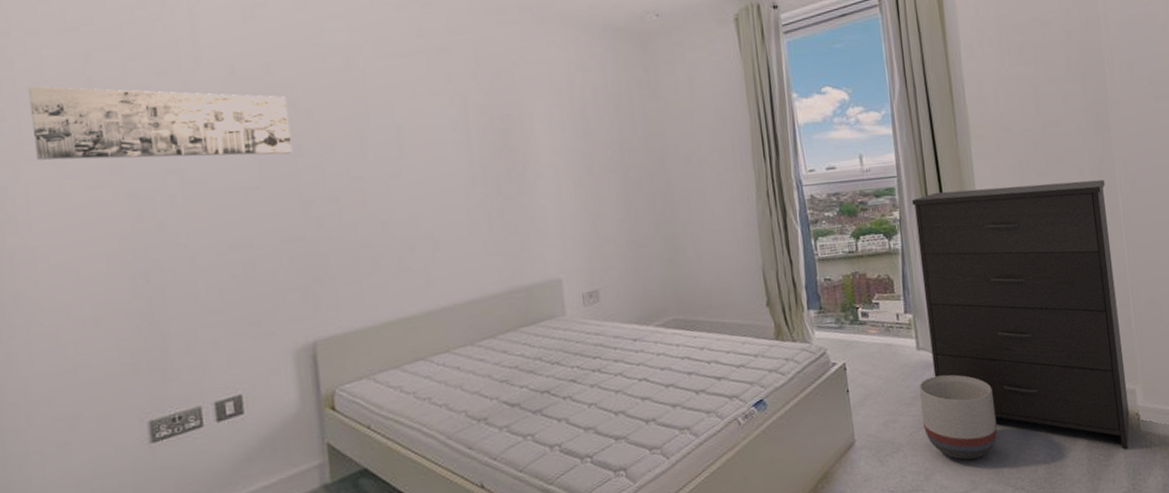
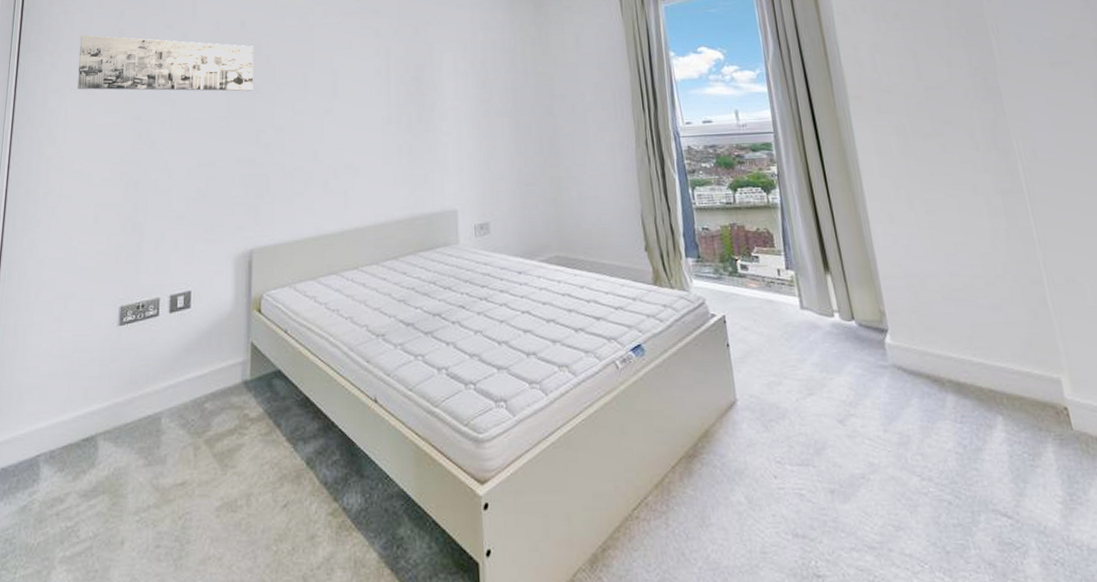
dresser: present [911,179,1130,449] -> none [789,145,1059,449]
planter: present [919,374,998,460] -> none [804,339,897,437]

